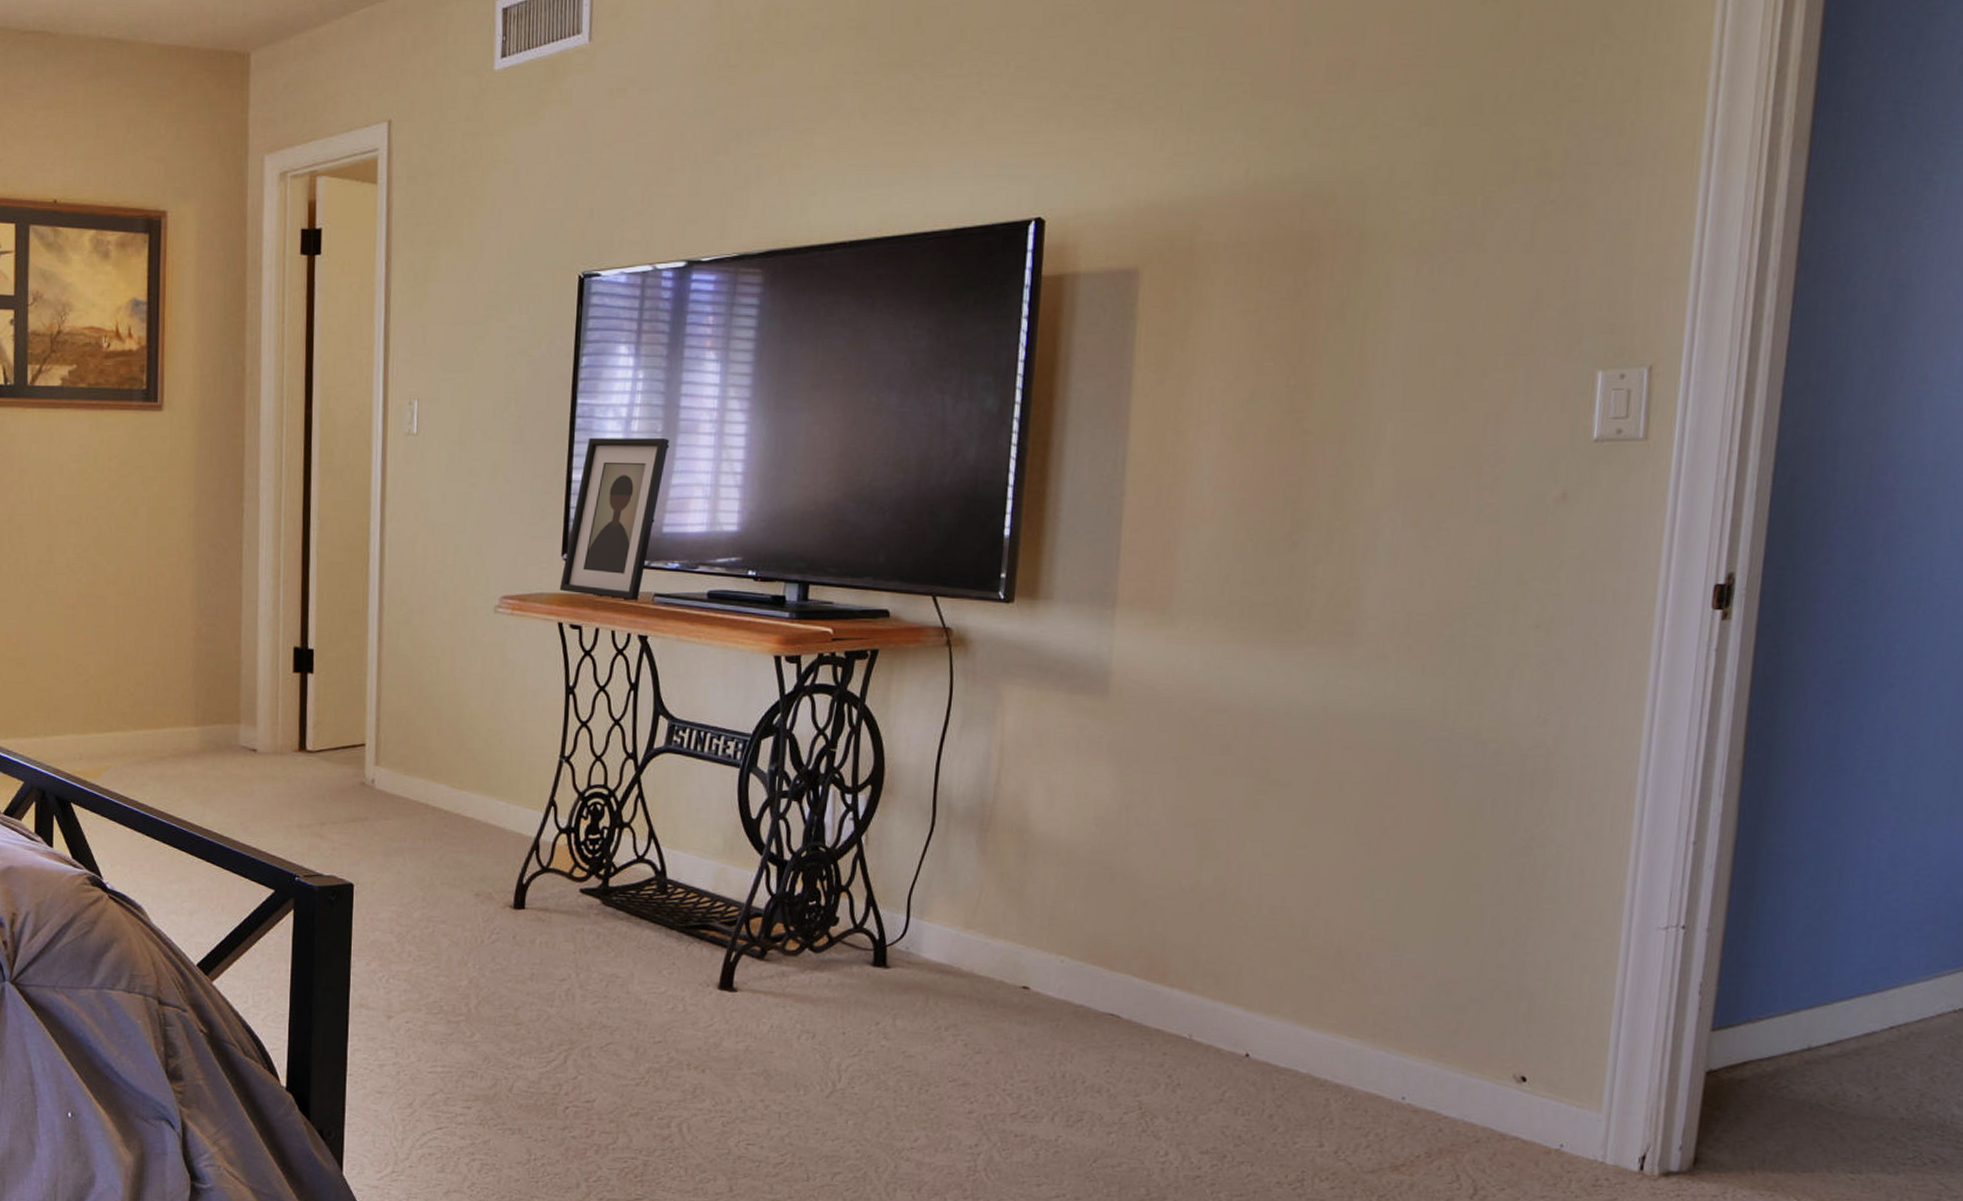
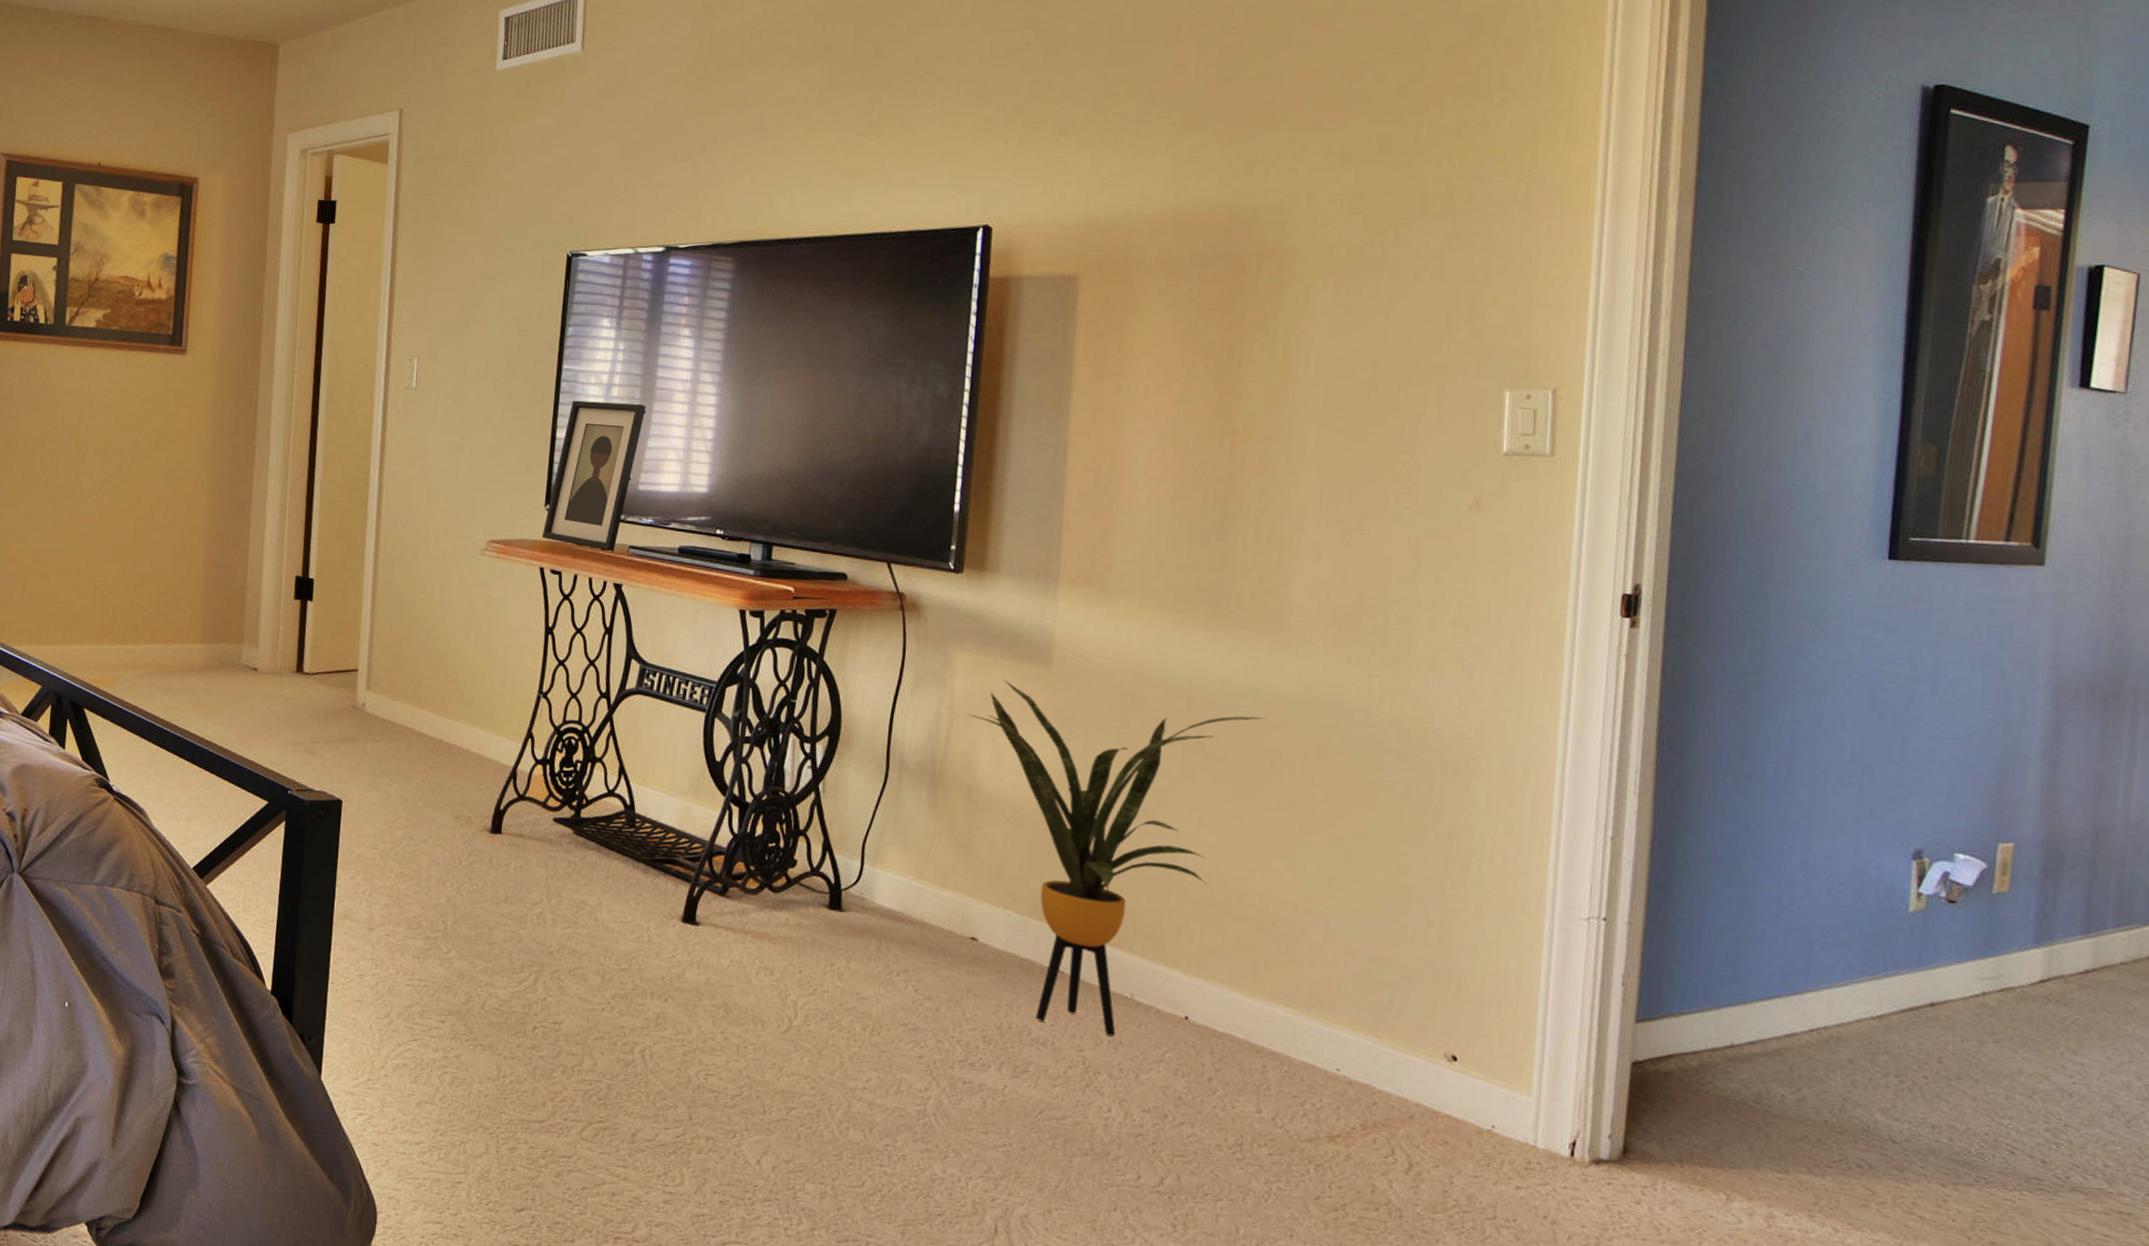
house plant: none [1019,714,1333,1079] -> present [968,679,1264,1037]

